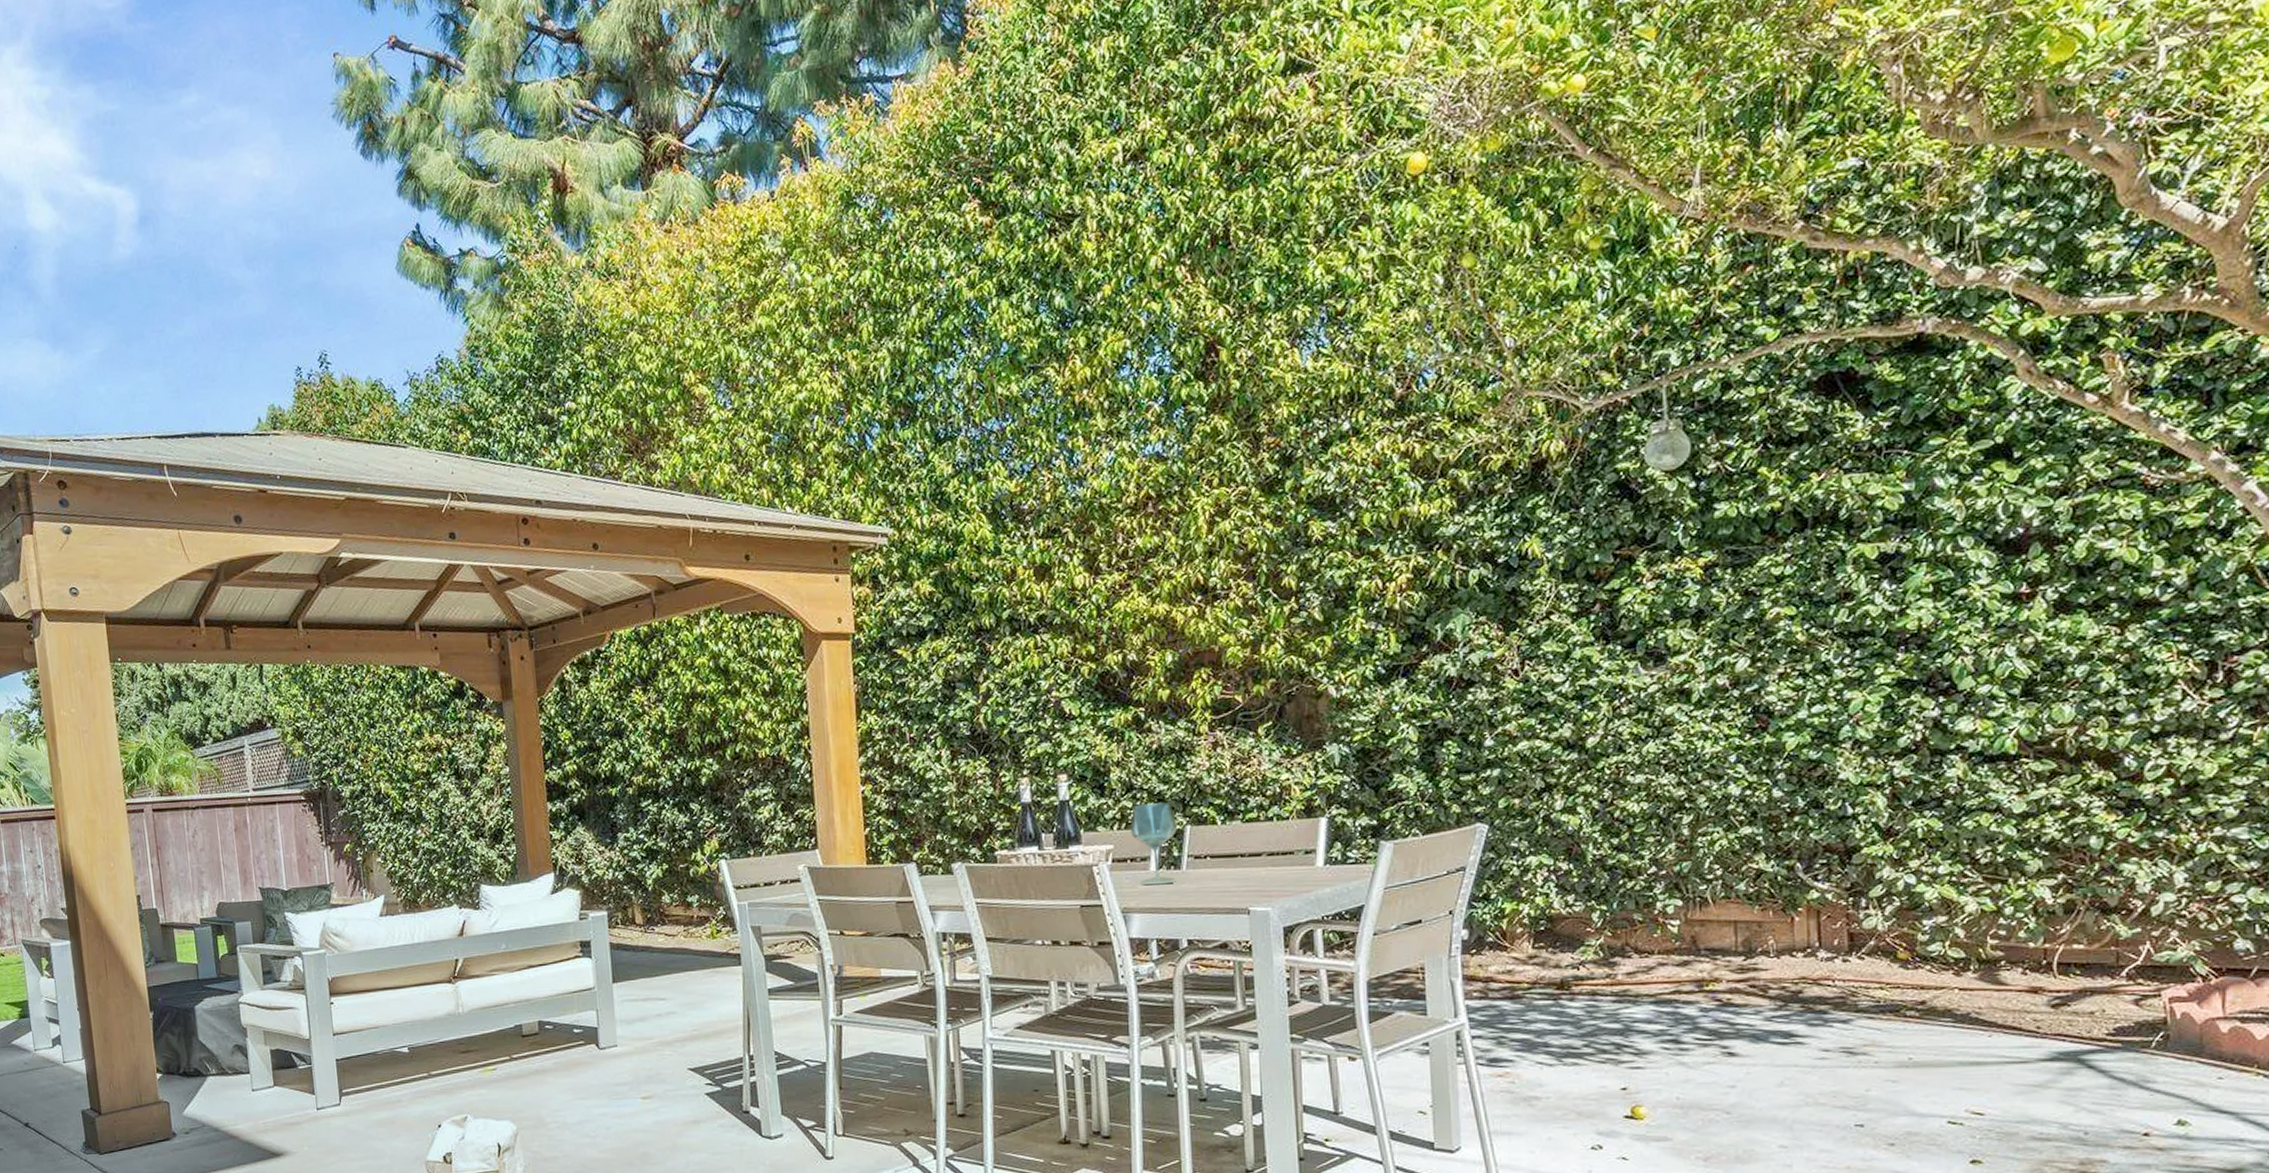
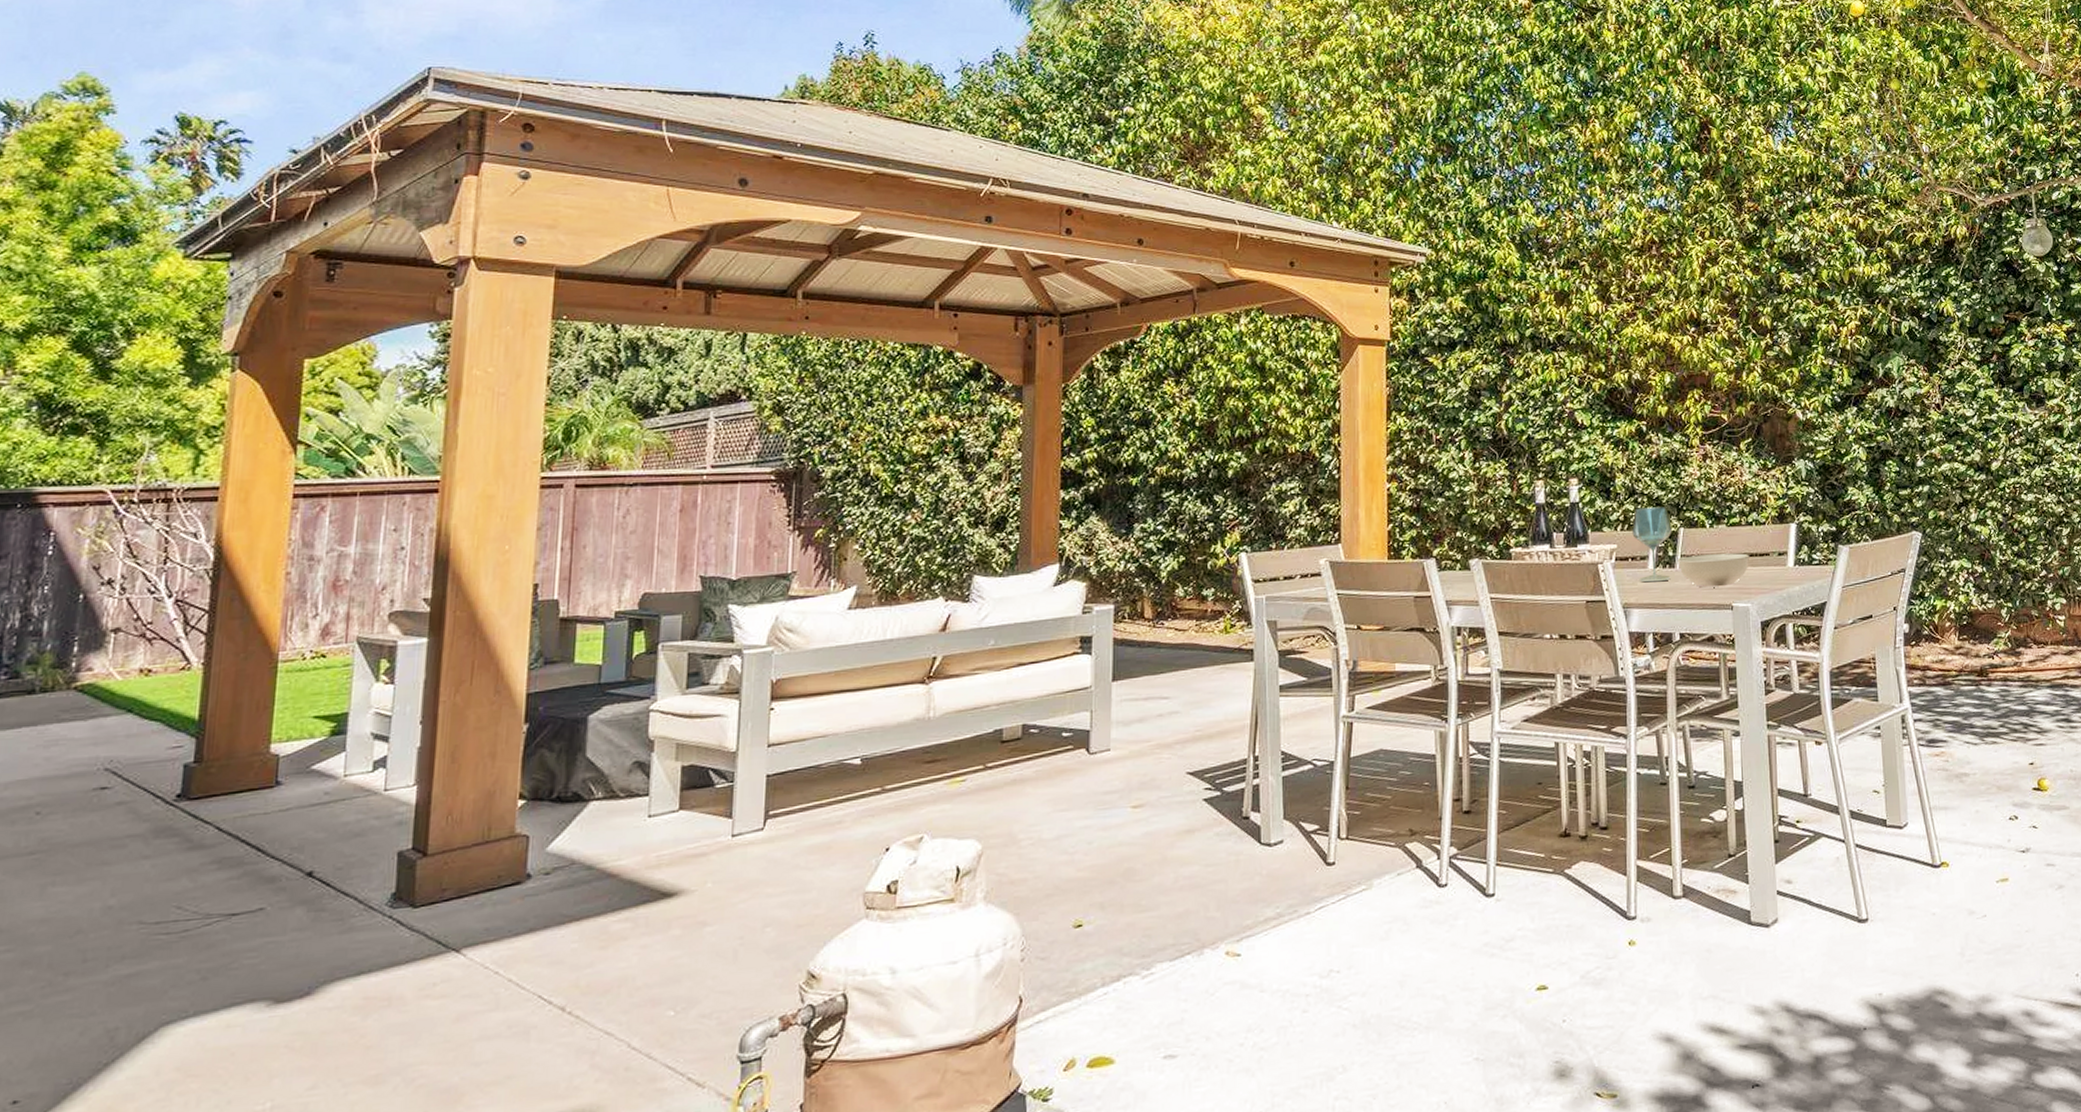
bowl: none [1183,852,1271,891] -> present [1677,553,1750,588]

